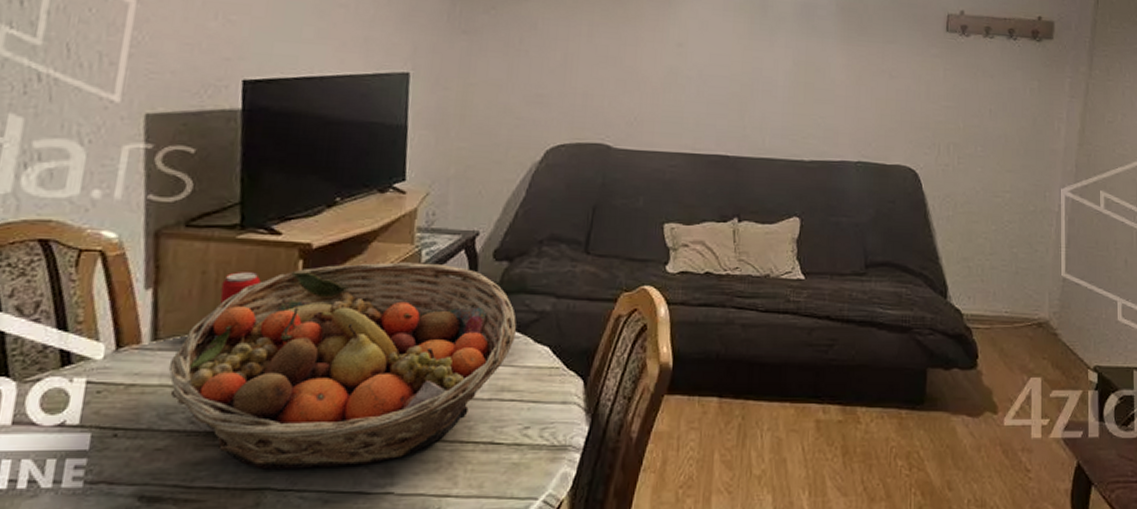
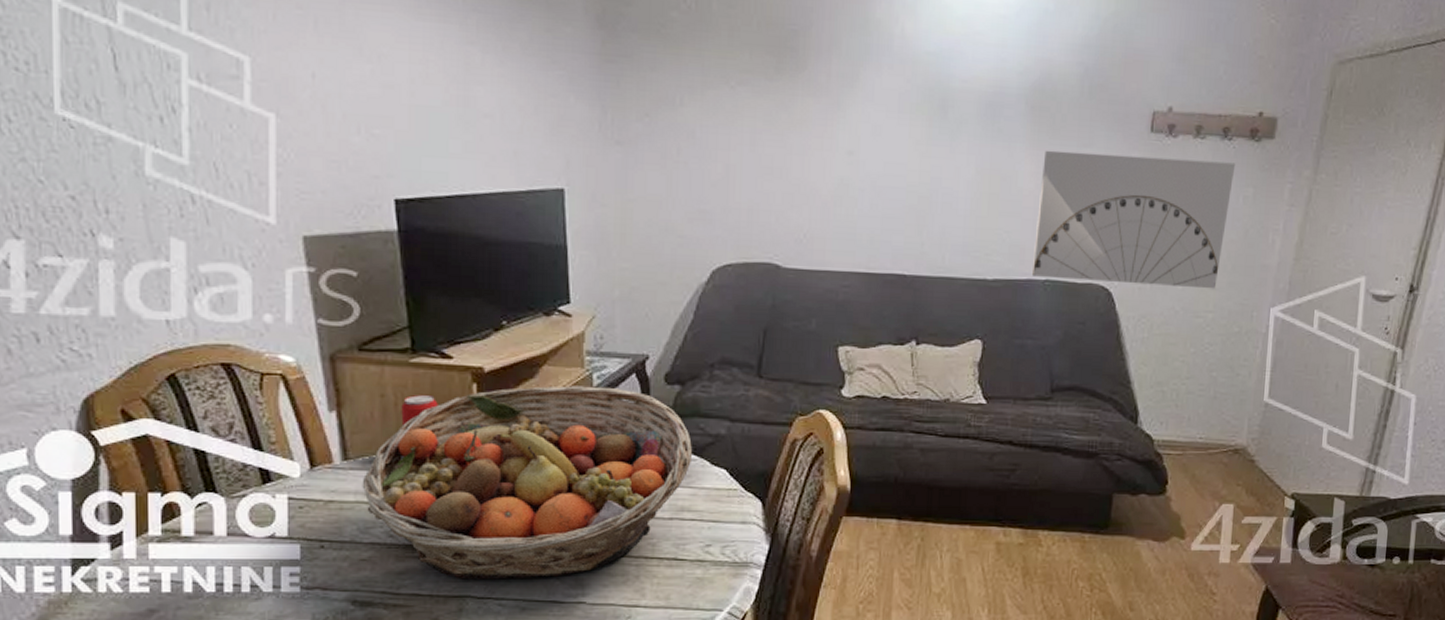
wall art: none [844,45,1021,171] -> present [1031,150,1236,289]

